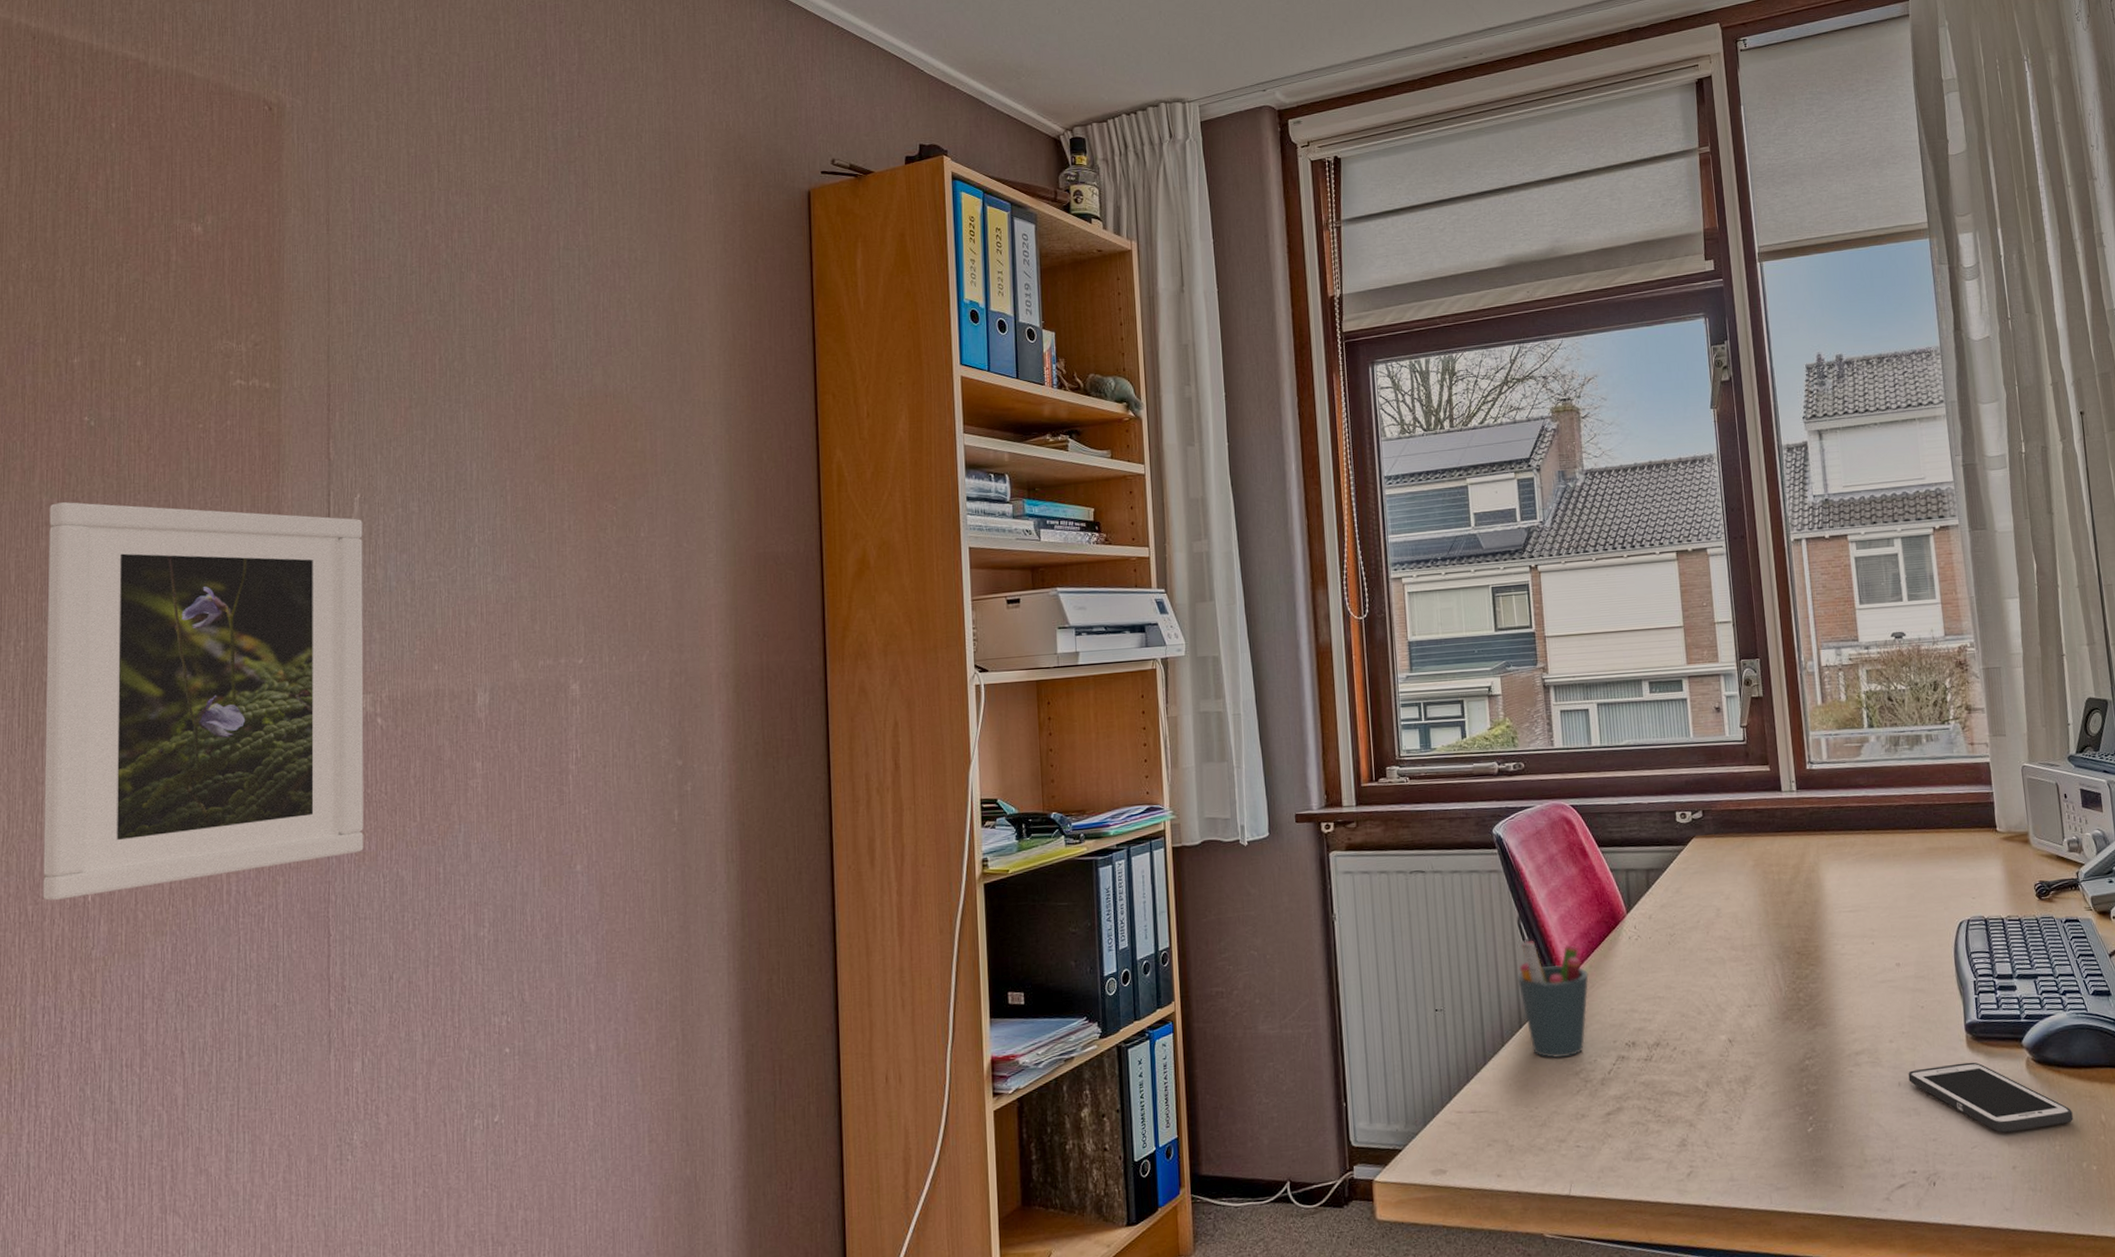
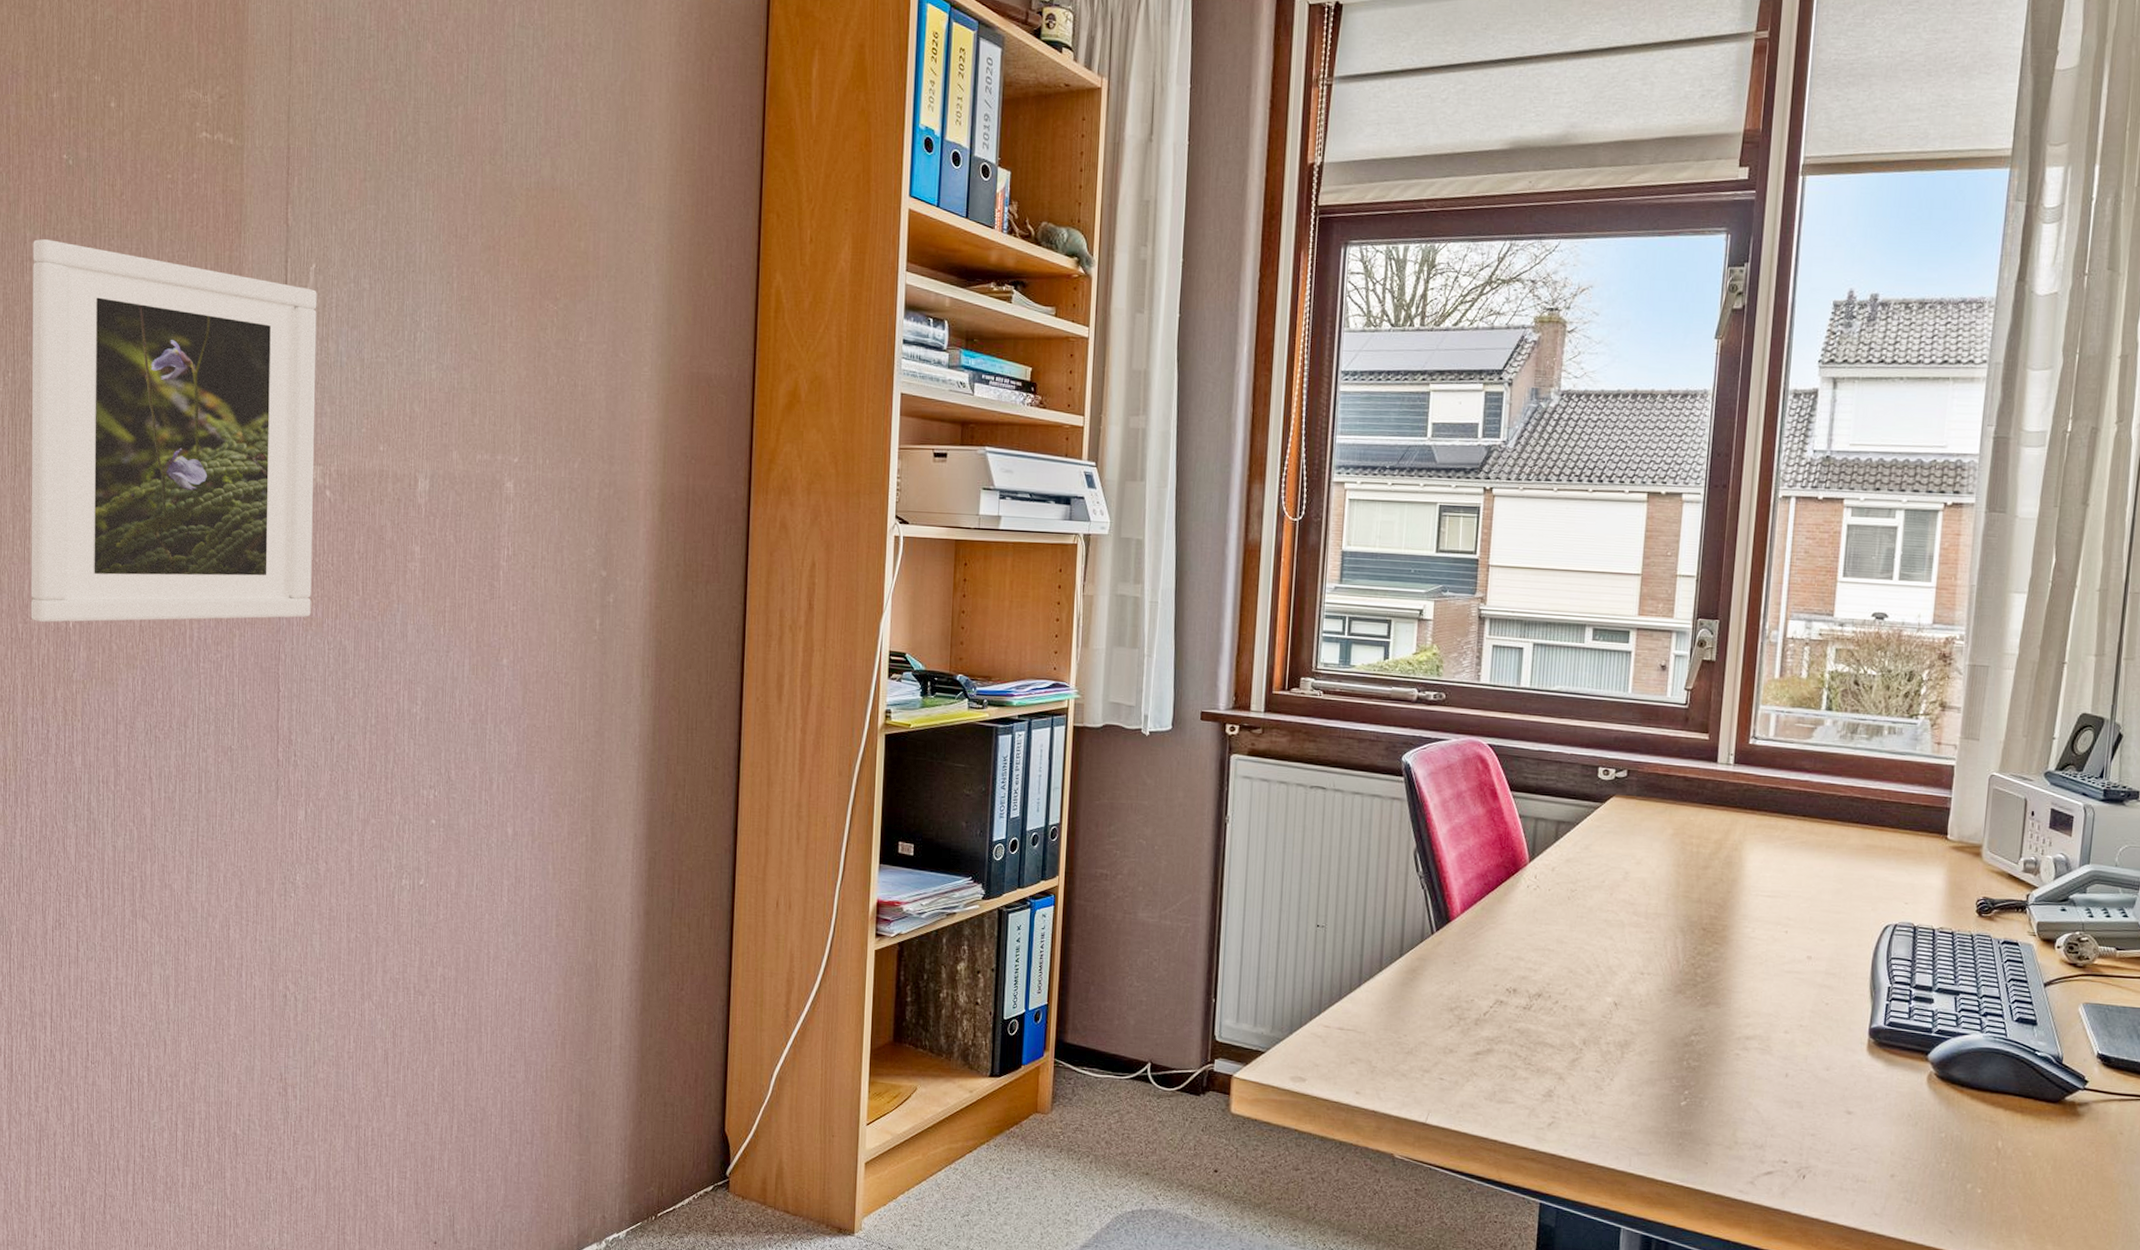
pen holder: present [1517,940,1589,1059] -> none [1404,872,1479,992]
cell phone: present [1908,1062,2073,1133] -> none [1797,1064,1968,1143]

